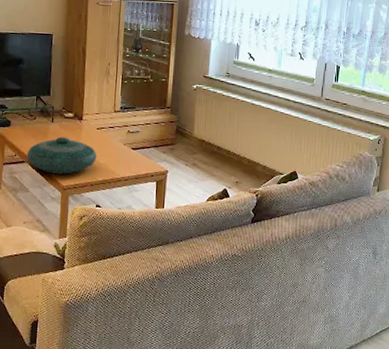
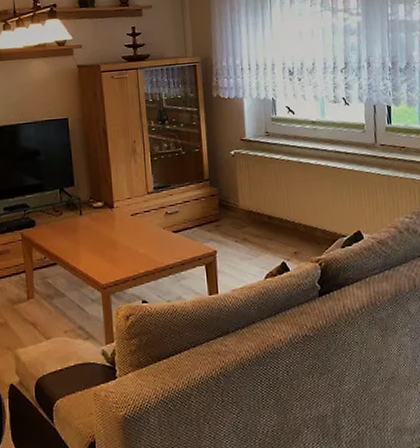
decorative bowl: present [26,136,97,175] -> none [57,229,136,273]

